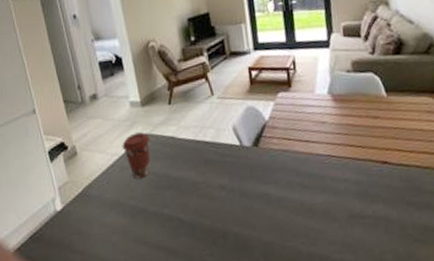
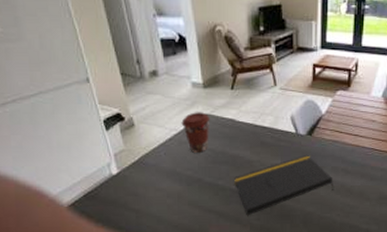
notepad: none [180,169,292,251] -> present [234,154,333,216]

